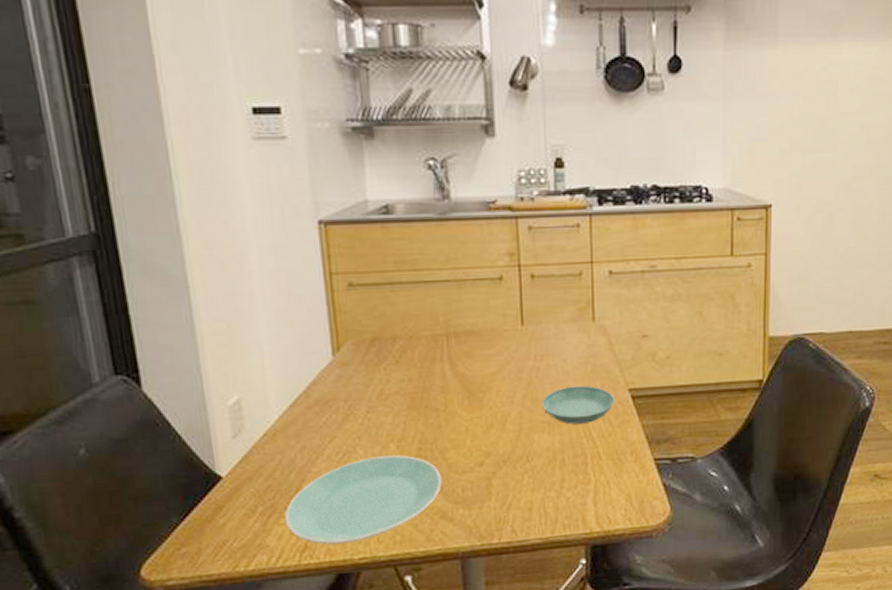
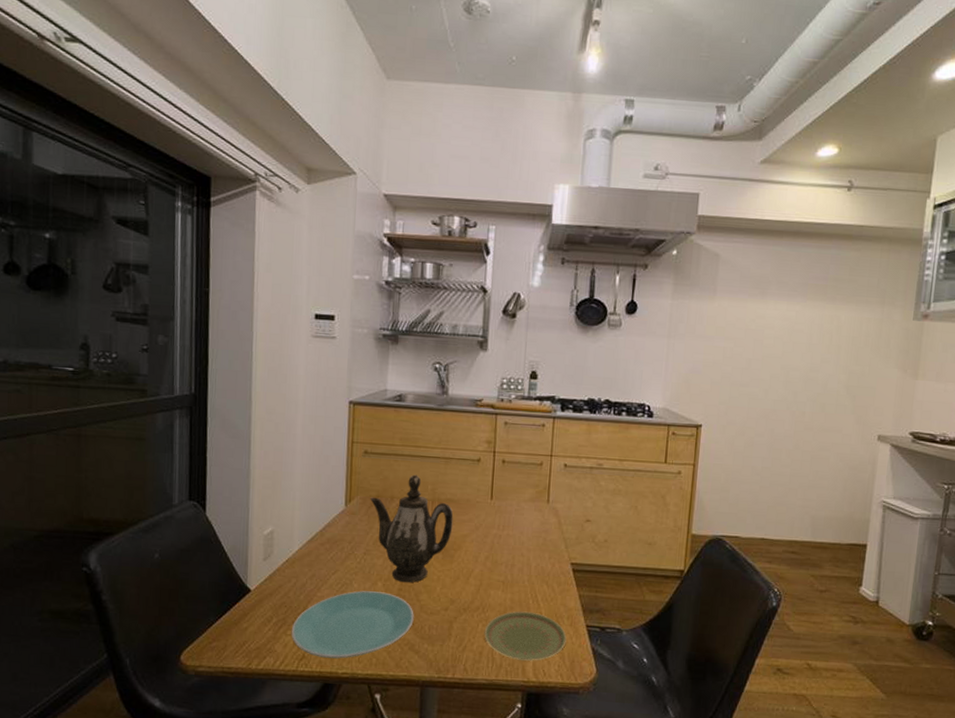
teapot: none [365,306,477,440] -> present [370,474,453,583]
plate: none [531,452,632,511] -> present [484,611,567,662]
saucer: present [542,385,615,424] -> none [499,554,559,587]

